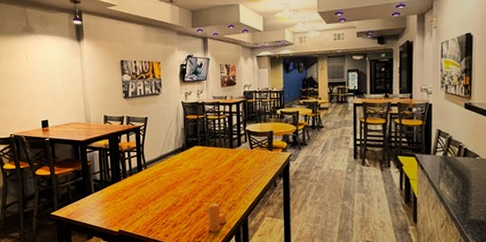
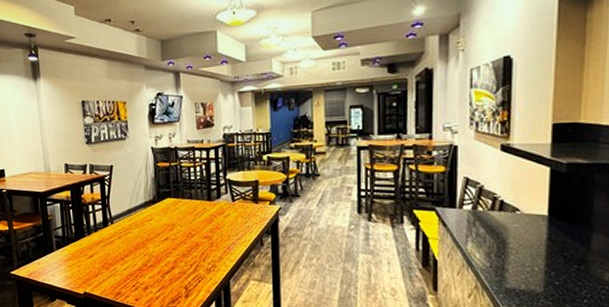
pepper shaker: present [208,203,226,232] -> none [183,263,205,296]

